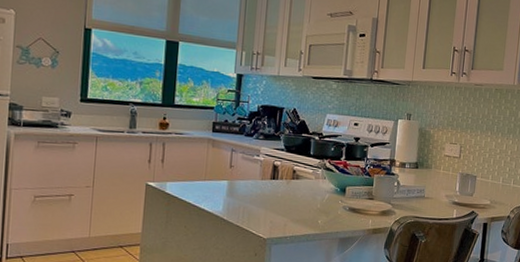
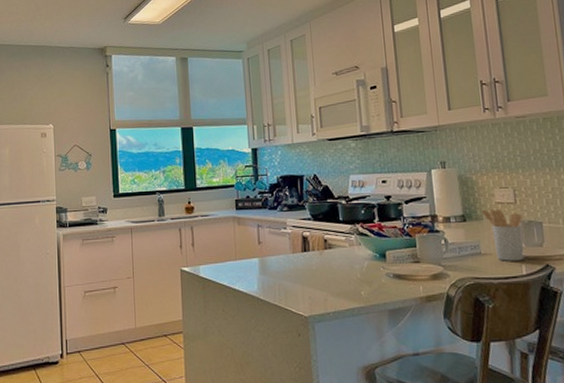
utensil holder: none [432,161,463,206] -> present [481,210,524,261]

